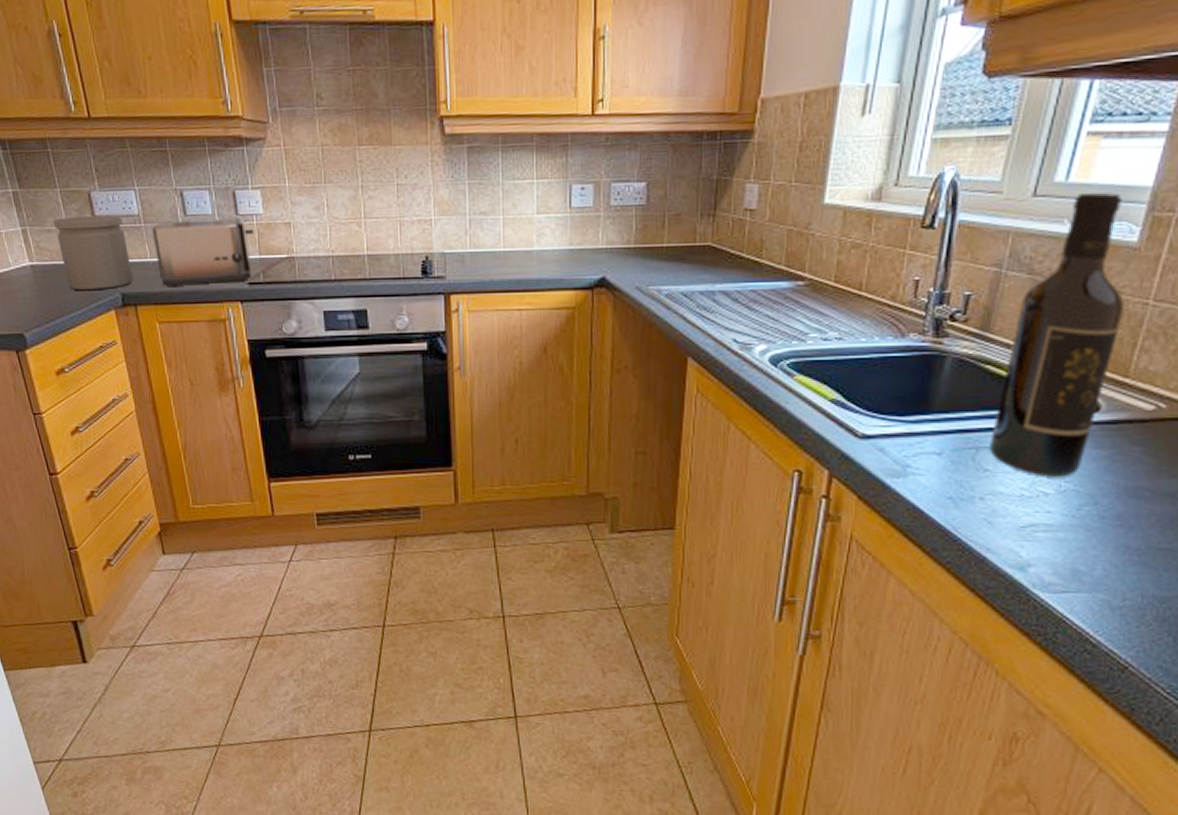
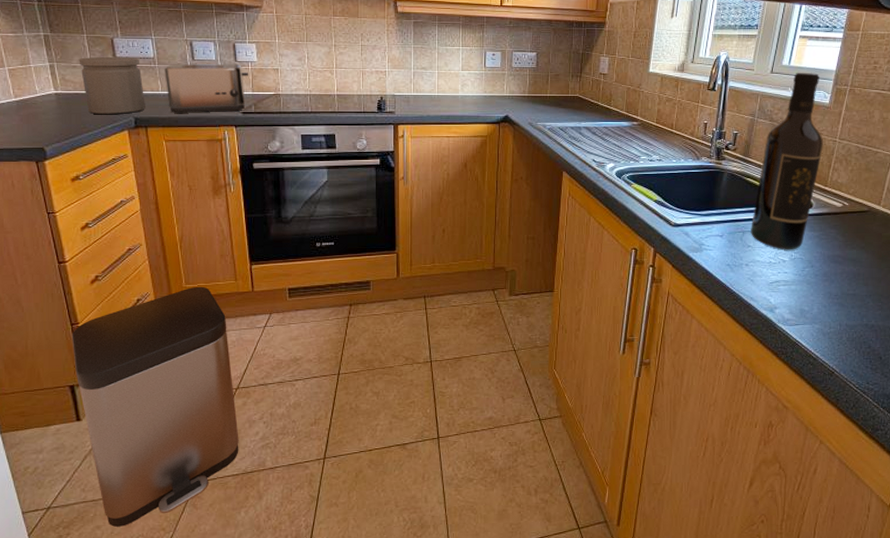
pedal bin: none [70,507,267,790] -> present [71,286,239,527]

